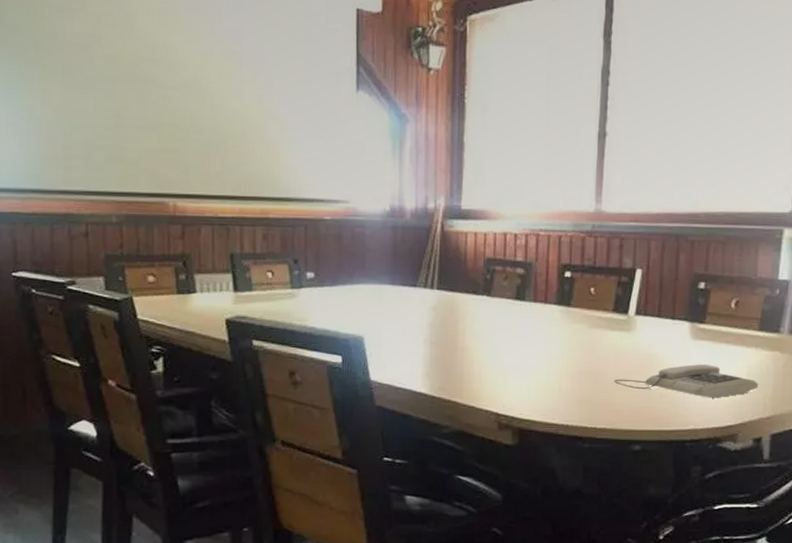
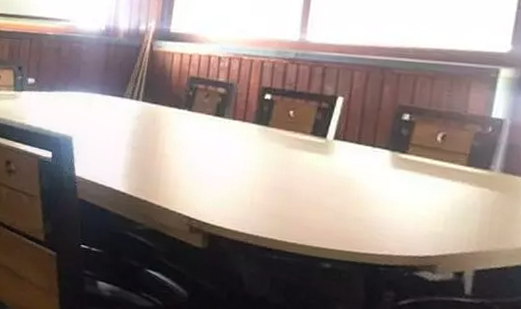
telephone: present [614,364,759,398] -> none [308,192,464,227]

